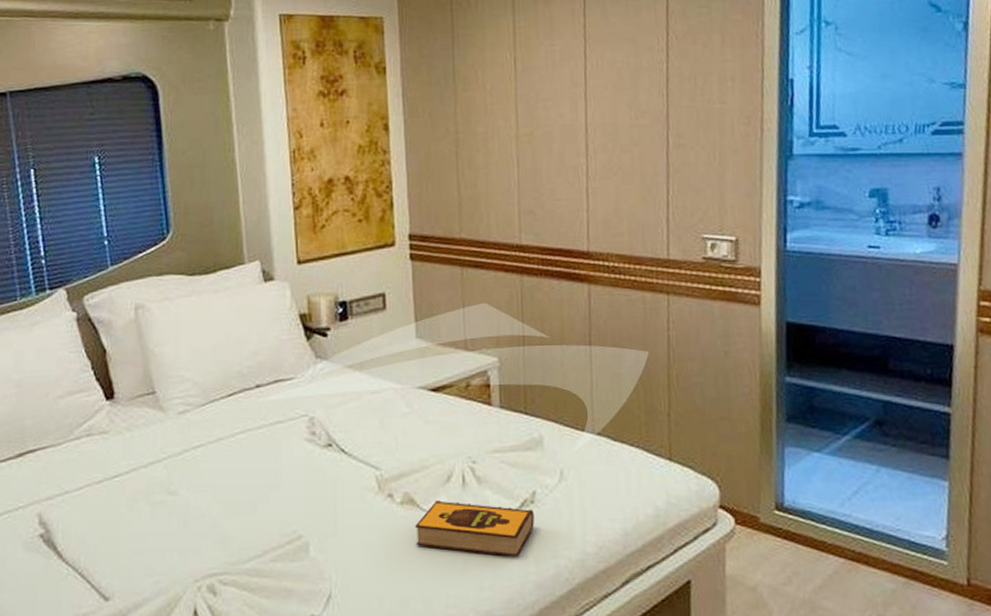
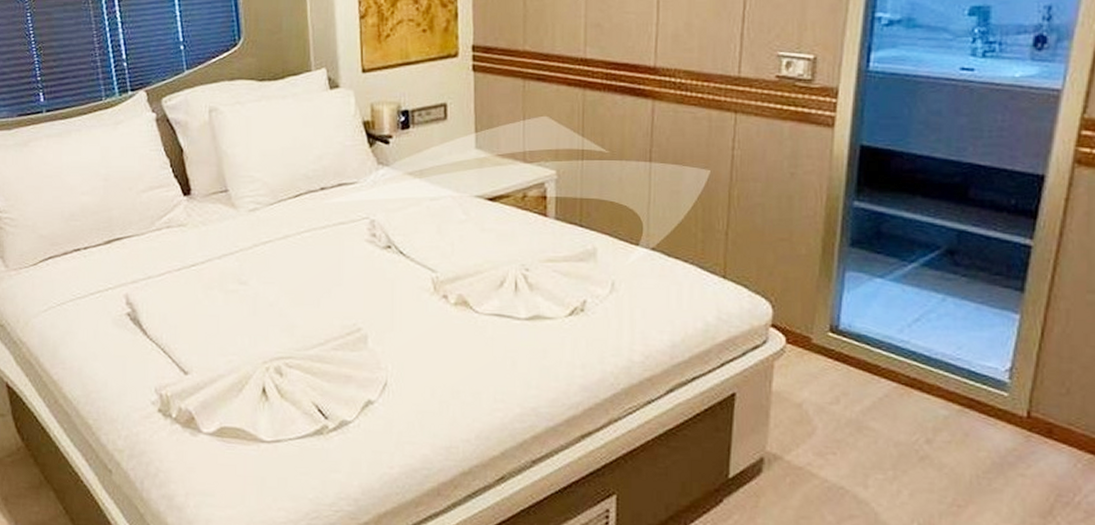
hardback book: present [414,500,534,557] -> none [467,304,583,360]

